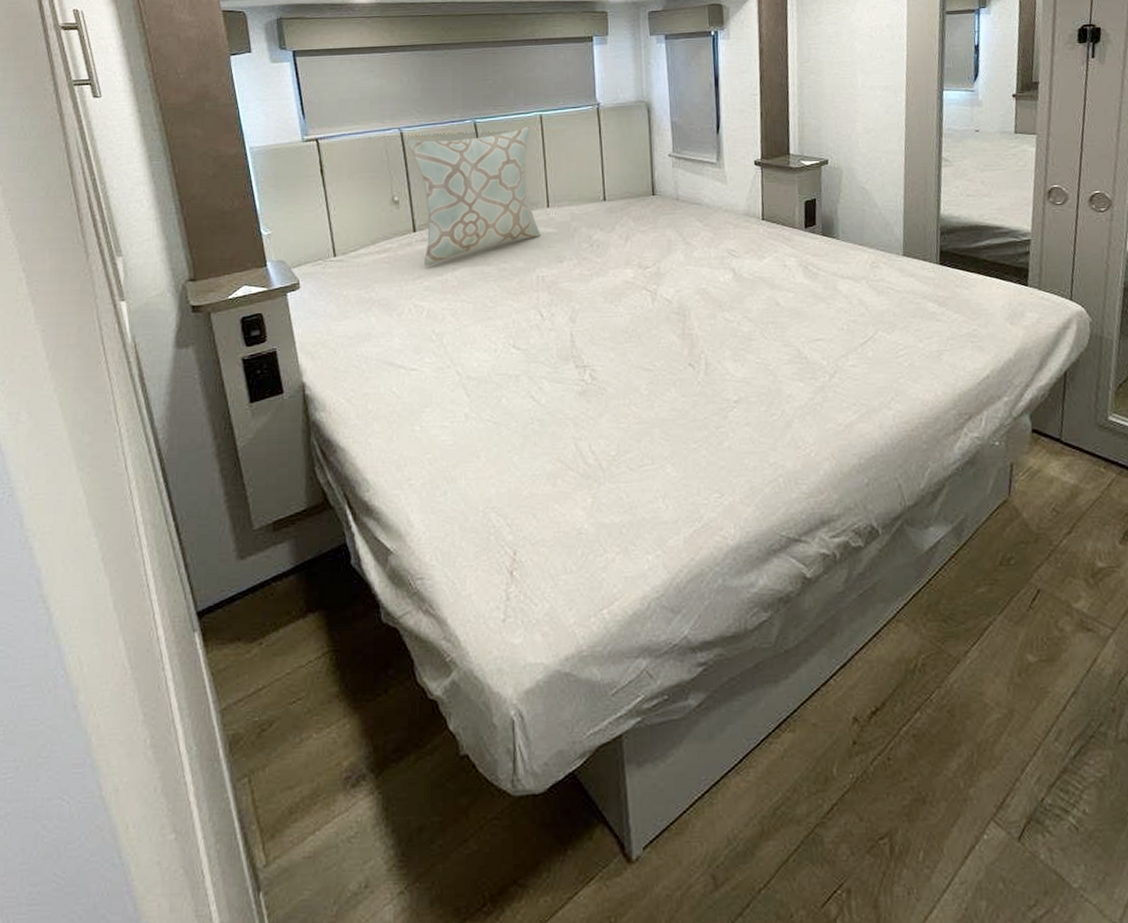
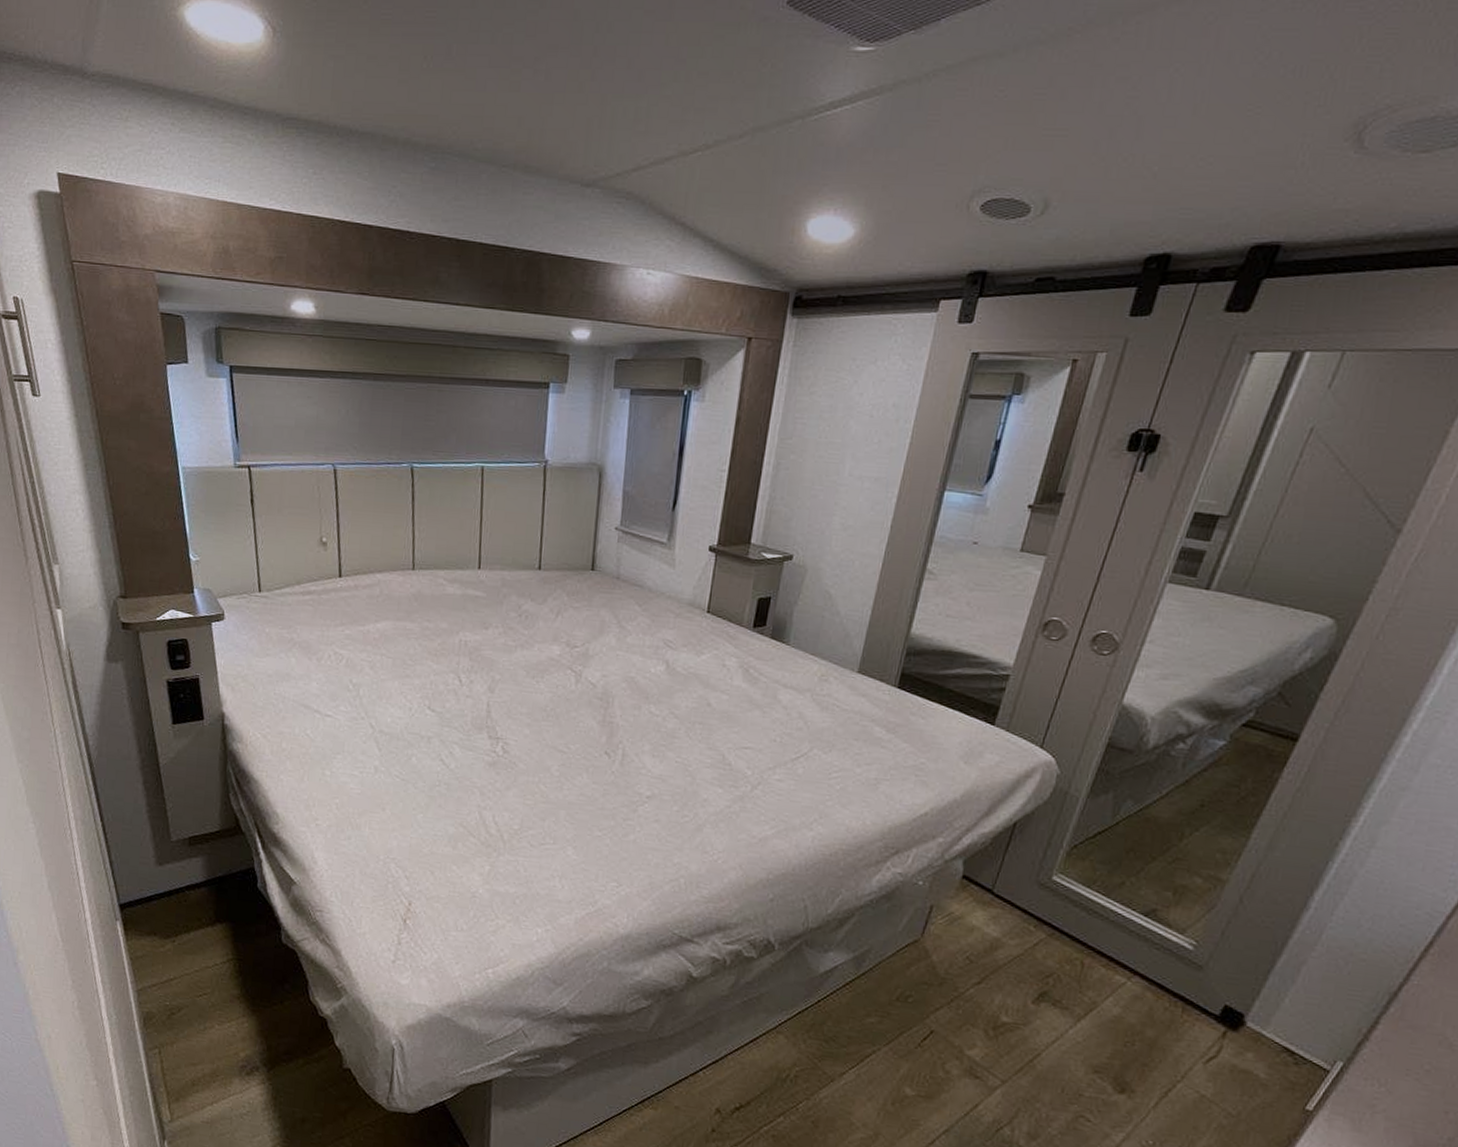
pillow: present [408,126,541,267] -> none [341,477,470,615]

